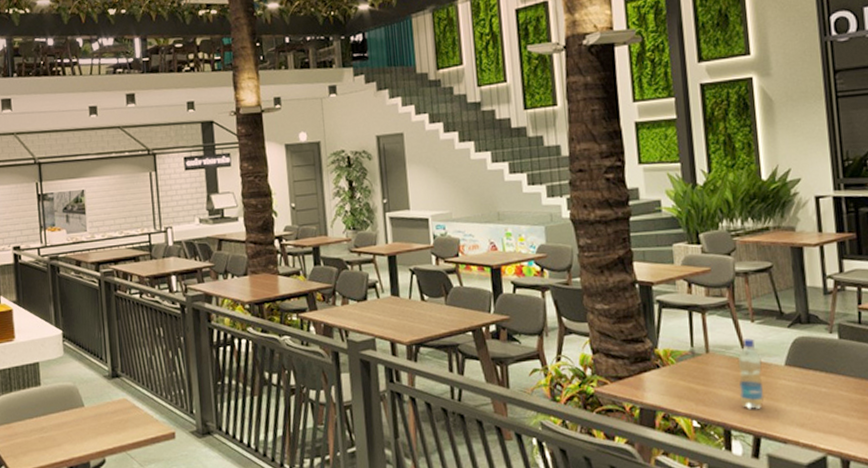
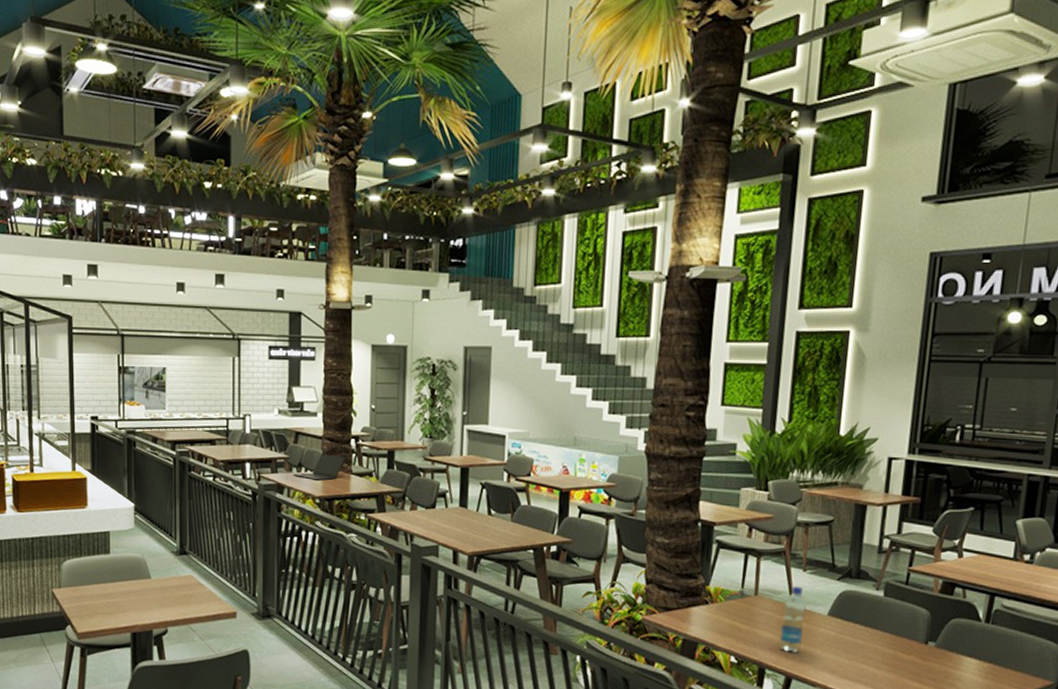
laptop: none [219,257,272,286] -> present [292,453,346,481]

